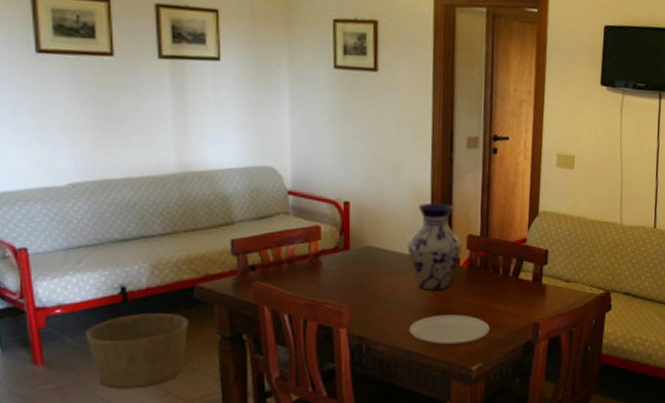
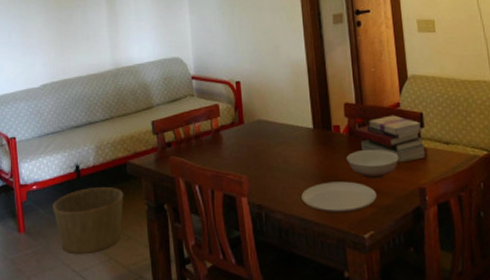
vase: present [407,202,462,291] -> none [291,75,341,159]
bowl: none [463,283,518,313] -> present [346,149,399,179]
books: none [474,250,546,298] -> present [353,115,426,163]

